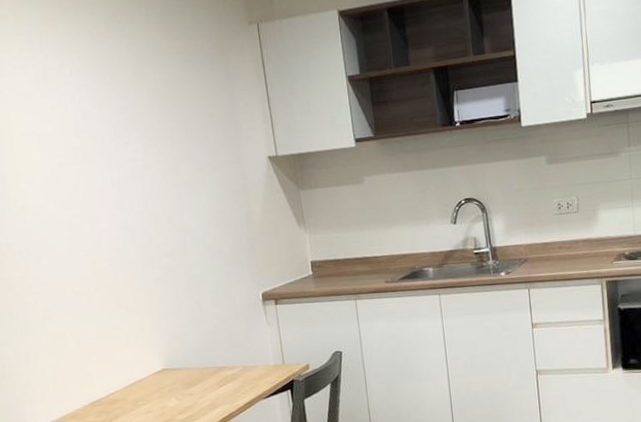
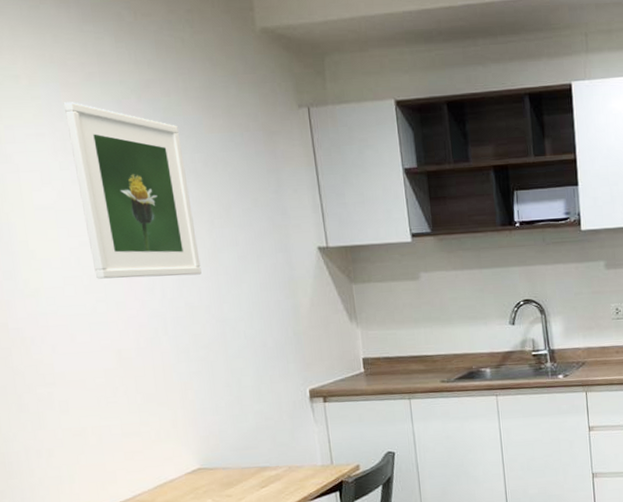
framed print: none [43,35,164,196] -> present [63,102,202,279]

